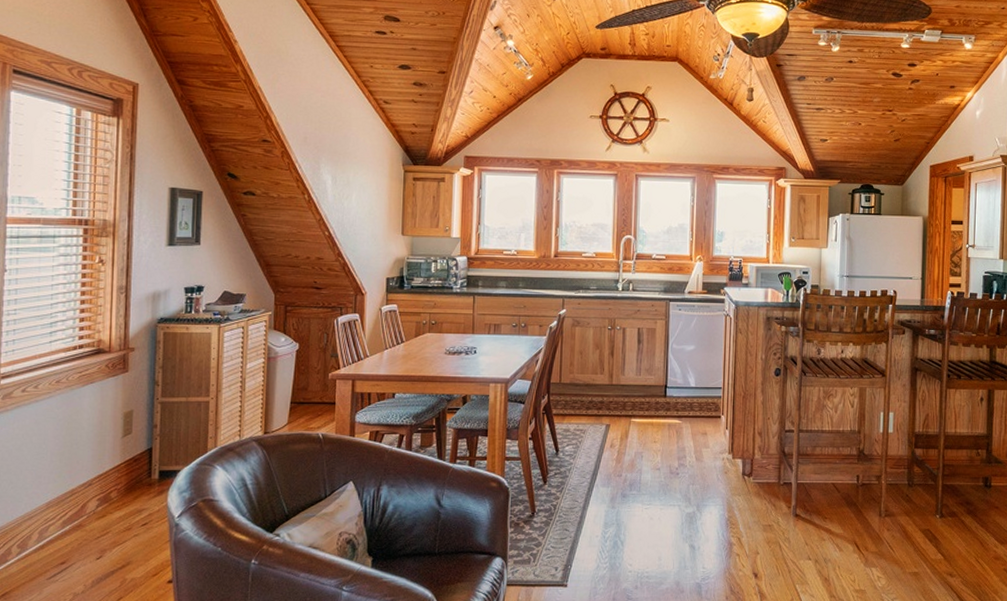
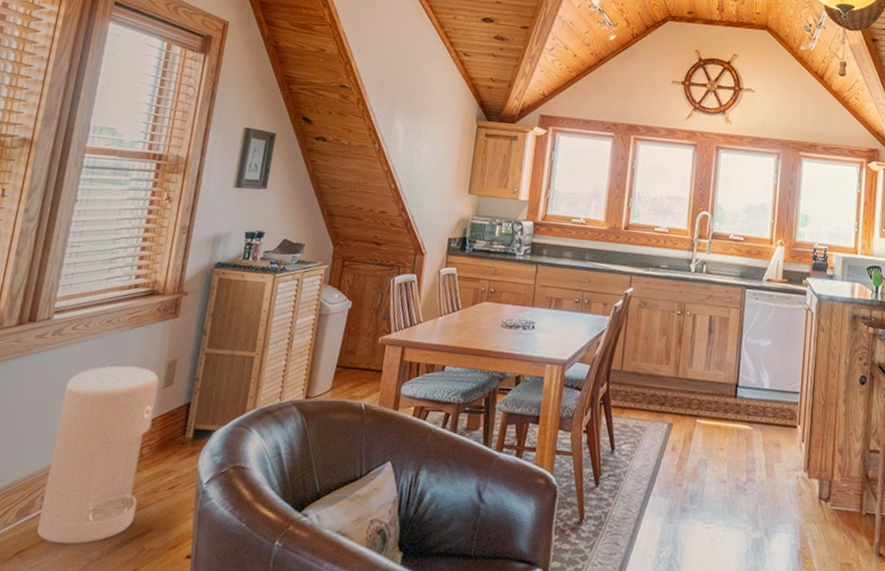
air purifier: none [18,420,118,584] -> present [37,365,159,545]

